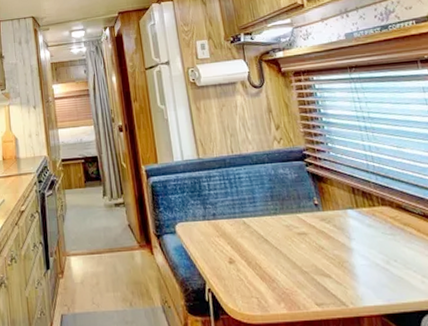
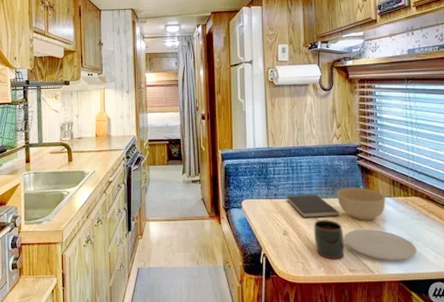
hardcover book: none [227,210,294,242] -> present [287,194,339,219]
mug: none [264,241,308,291] -> present [313,220,345,259]
bowl: none [286,199,348,240] -> present [336,188,386,221]
plate: none [303,250,398,289] -> present [344,229,417,260]

